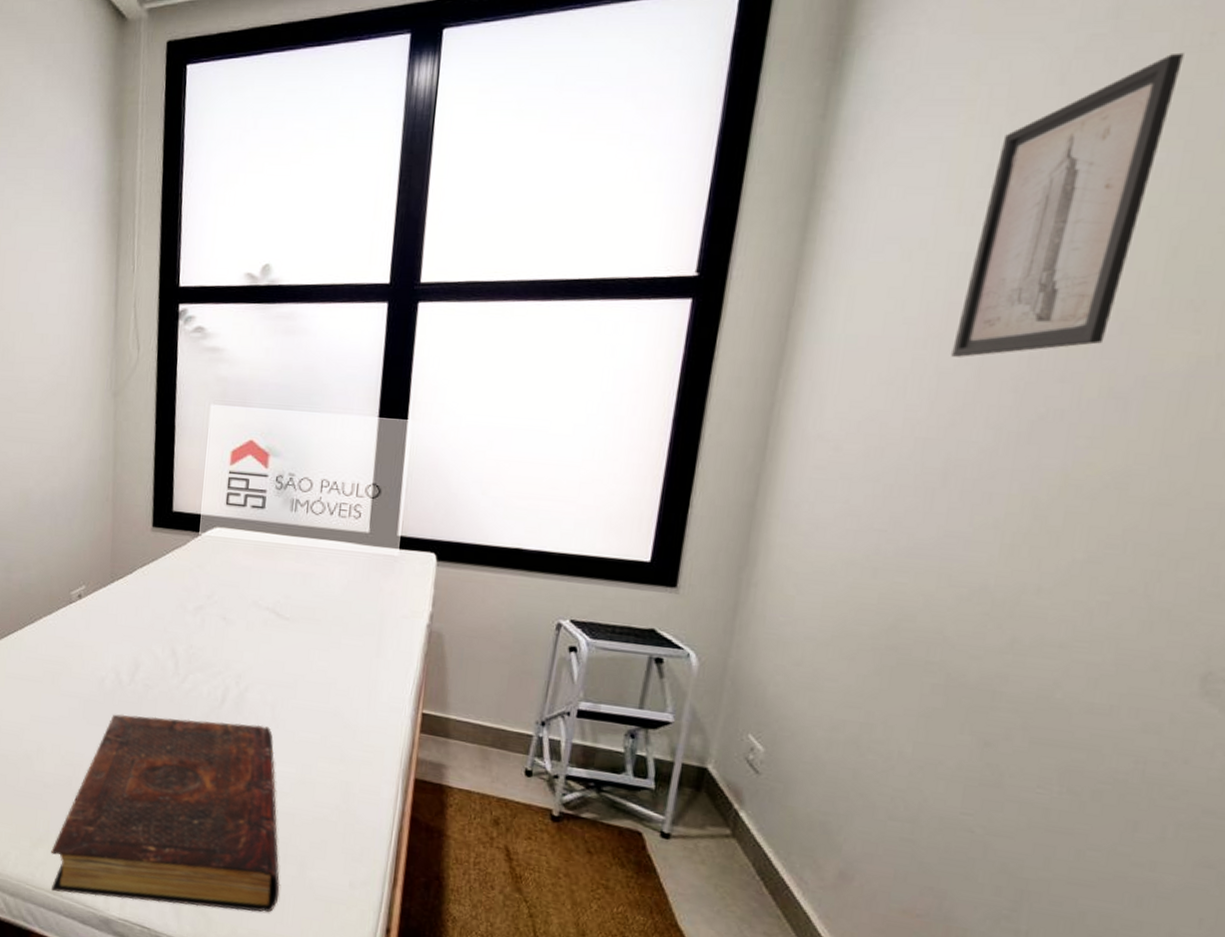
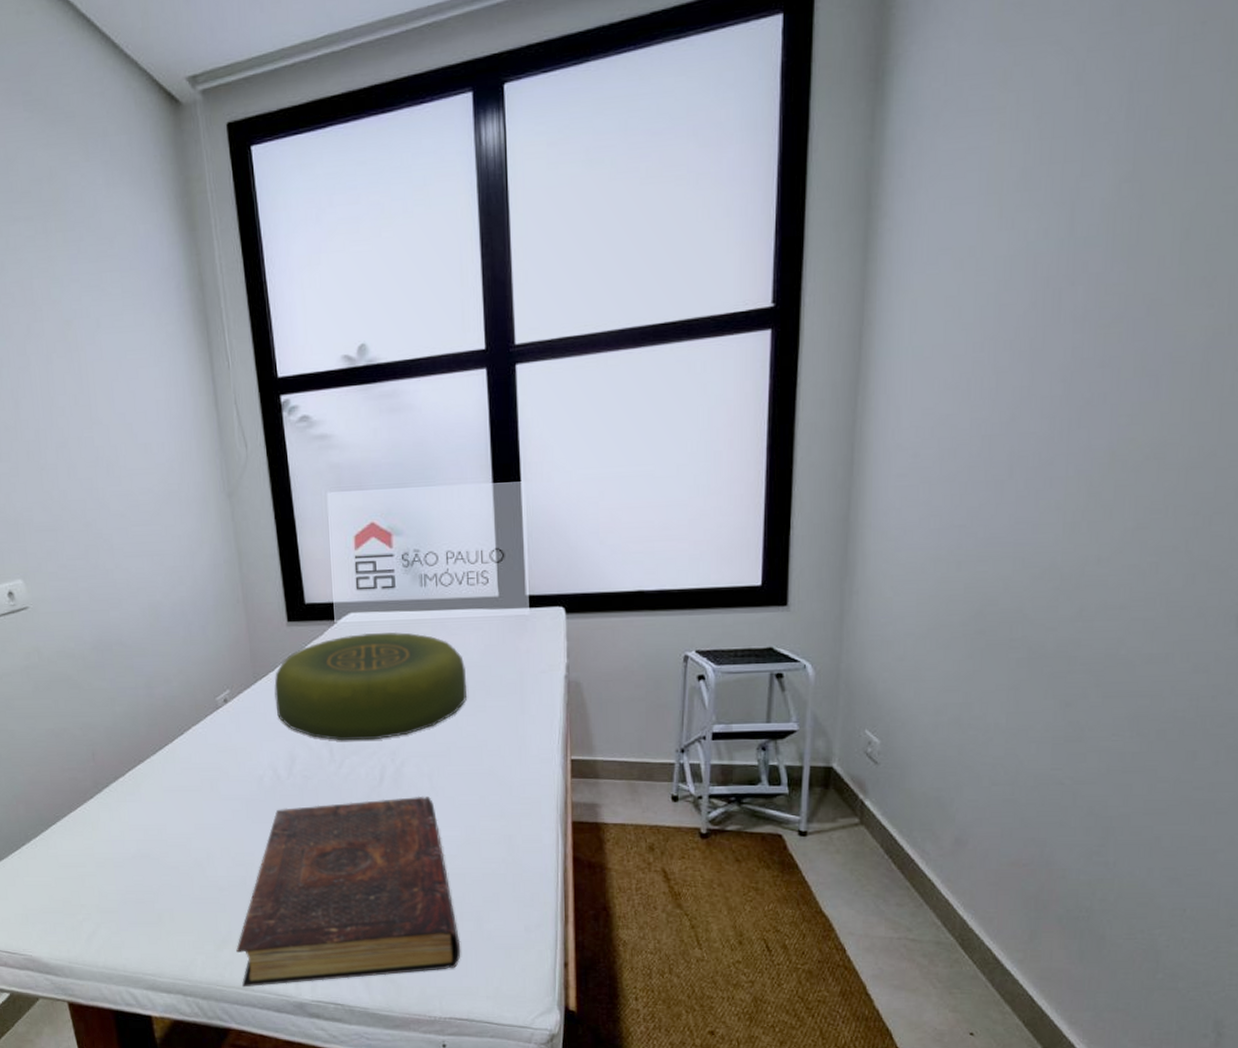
cushion: none [128,549,325,660] -> present [274,631,467,741]
wall art: present [951,52,1184,357] -> none [1006,43,1181,356]

